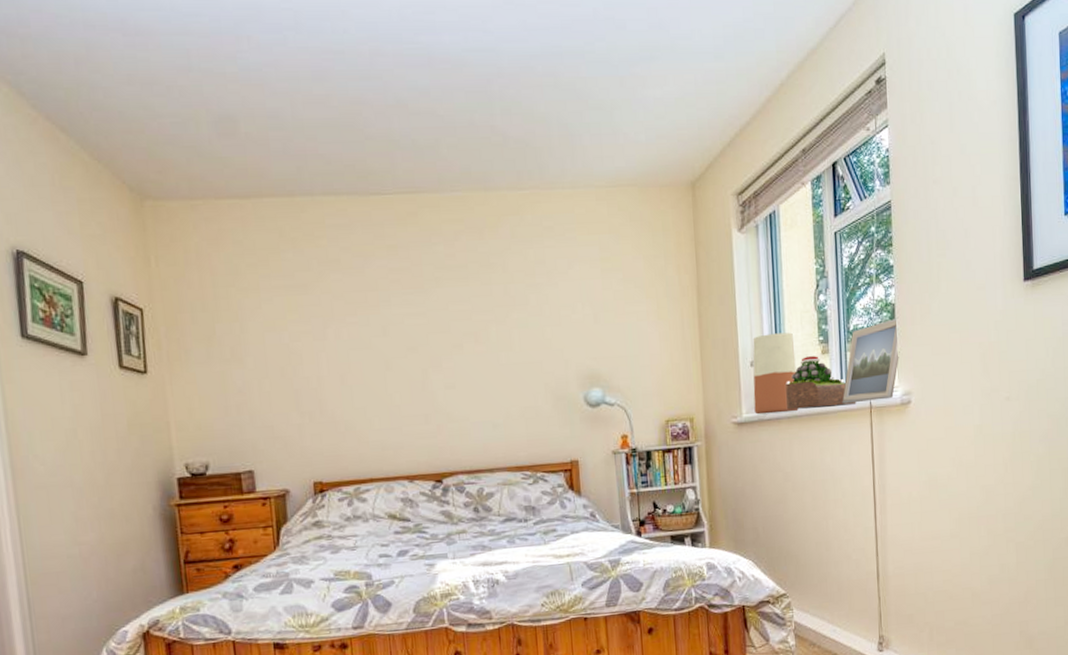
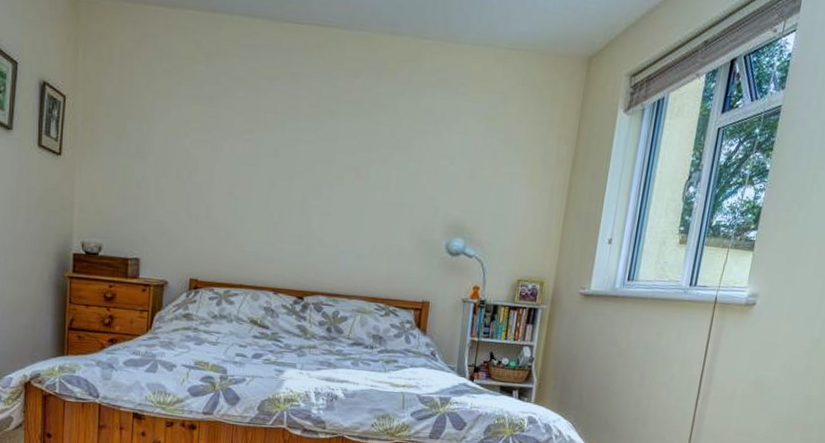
vase: present [752,332,799,415] -> none [603,215,656,294]
succulent plant: present [786,356,857,410] -> none [634,243,703,297]
picture frame: present [842,317,900,404] -> none [688,221,762,298]

